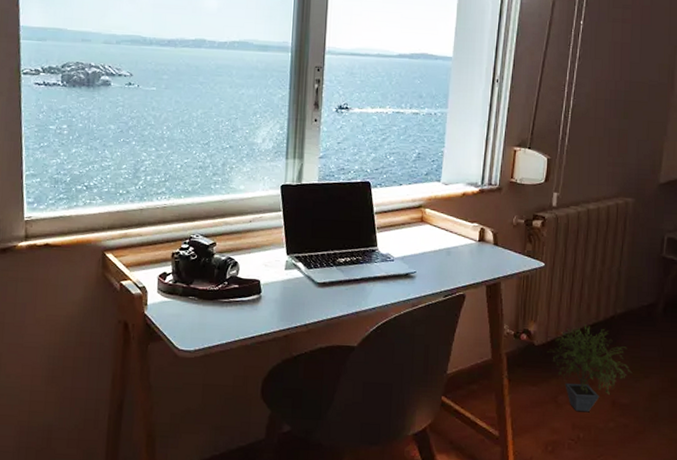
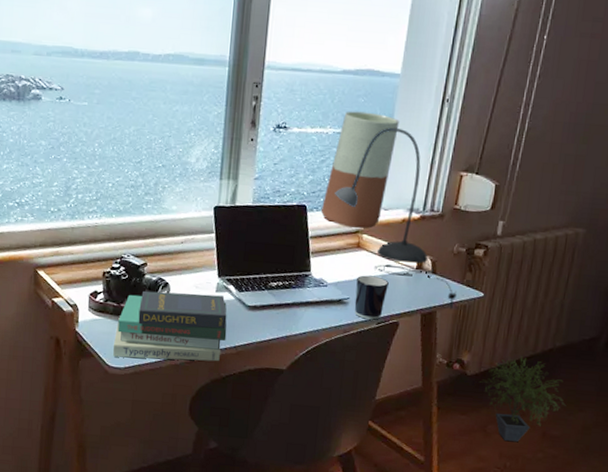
books: none [182,270,297,341] -> present [112,290,227,362]
vase: none [384,92,454,204] -> present [320,111,399,229]
desk lamp: none [397,106,519,281] -> present [335,127,457,310]
mug: none [421,249,453,293] -> present [354,275,389,320]

